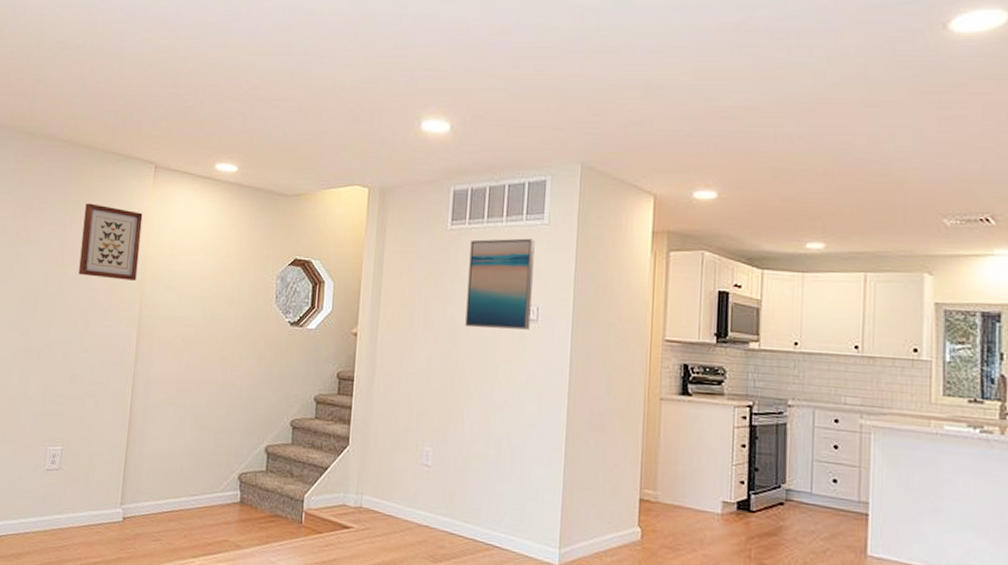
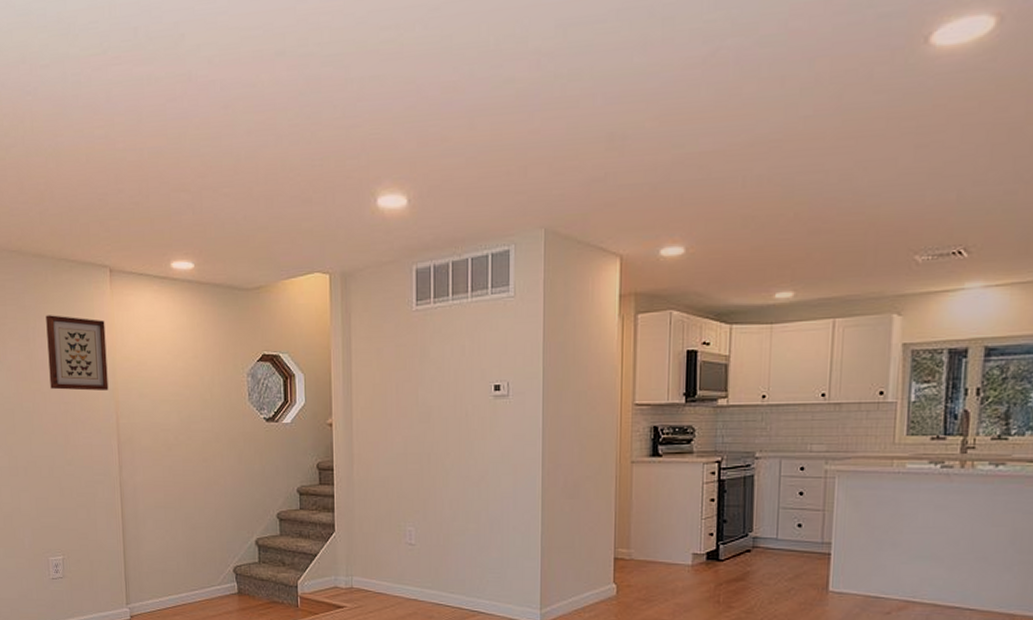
wall art: present [465,238,535,330] -> none [437,313,502,408]

